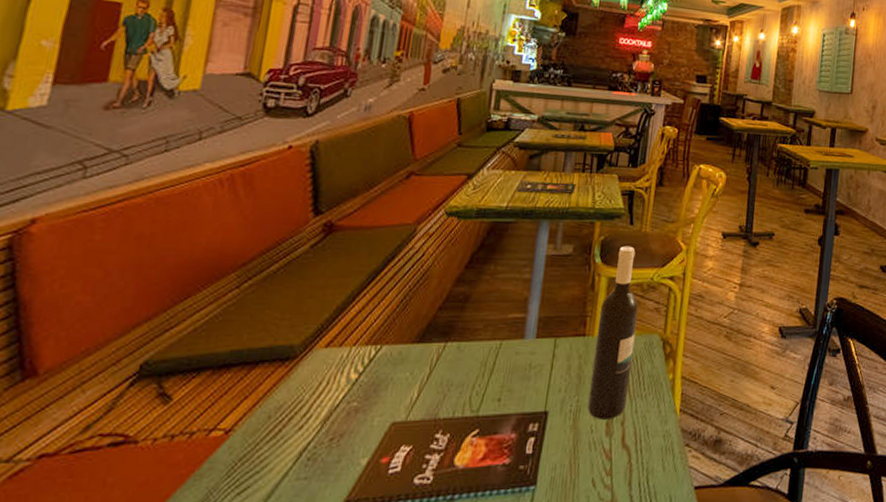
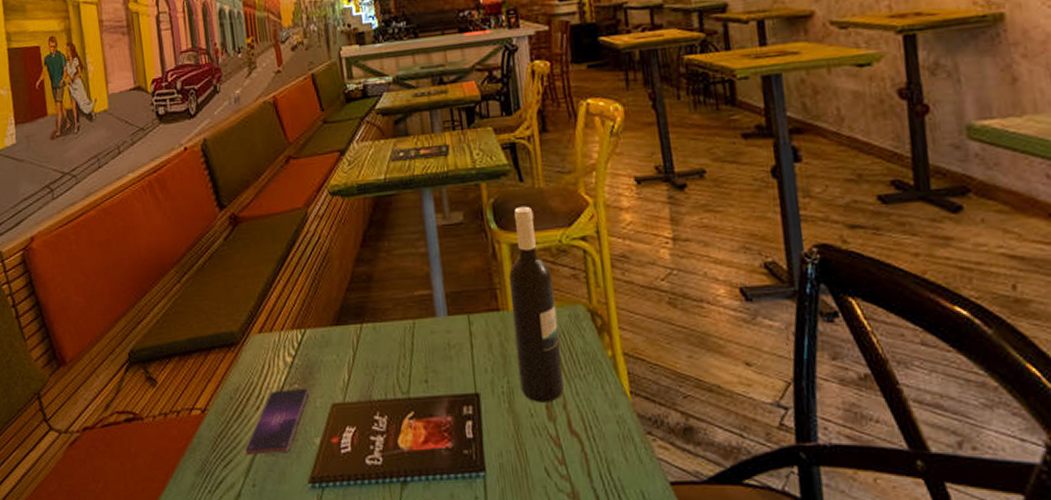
smartphone: none [270,406,368,479] -> present [245,388,309,455]

